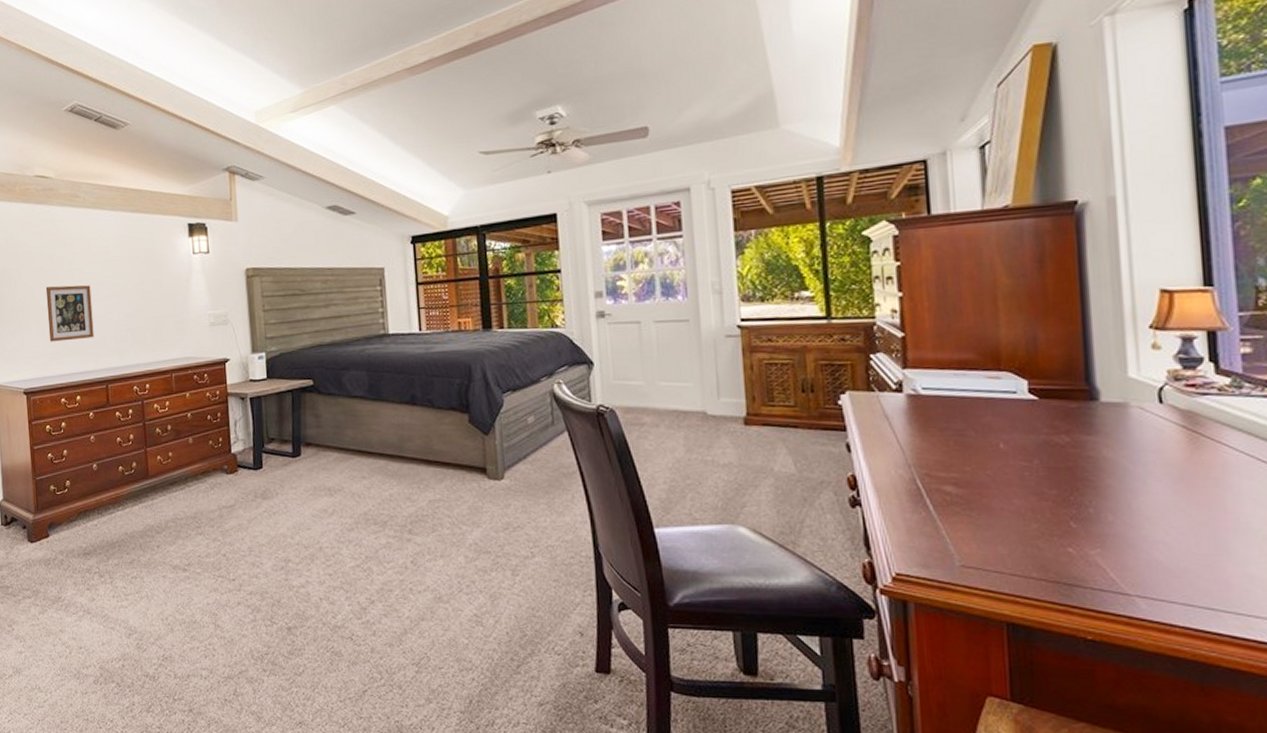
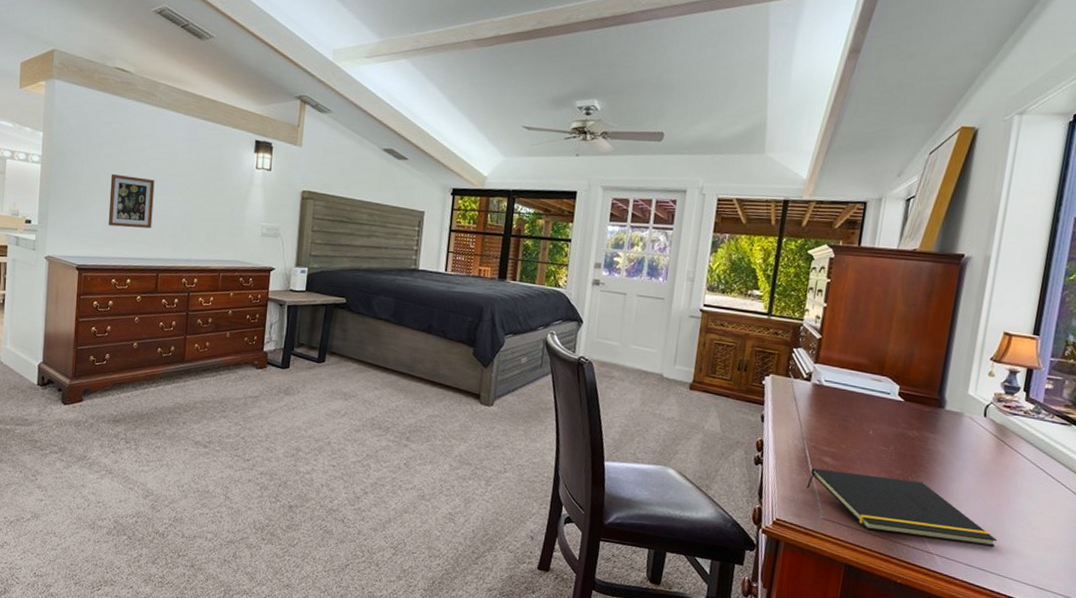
notepad: none [928,500,1224,575] -> present [807,468,998,546]

